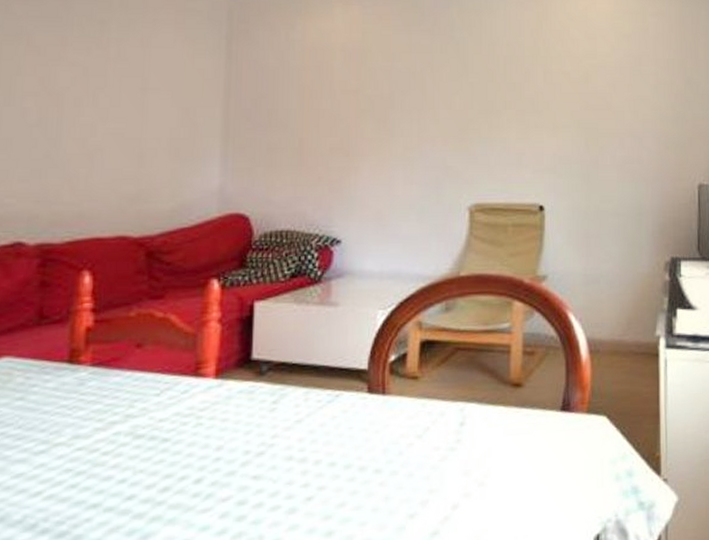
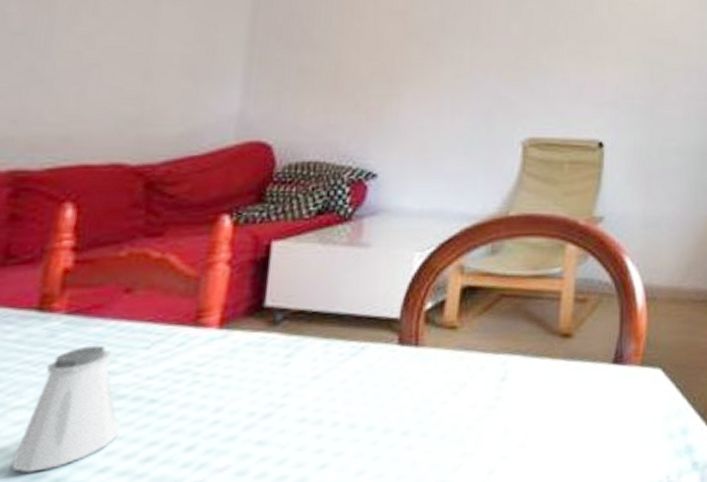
saltshaker: none [58,392,140,499] -> present [11,345,119,473]

